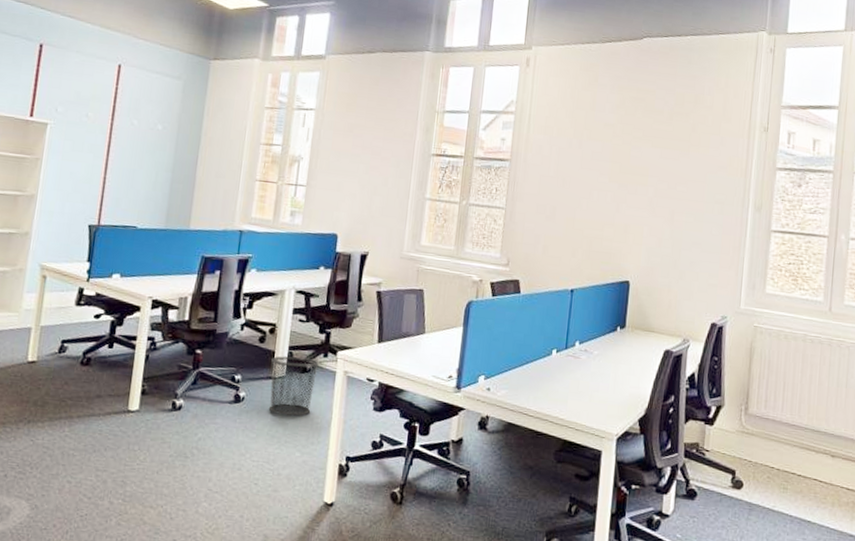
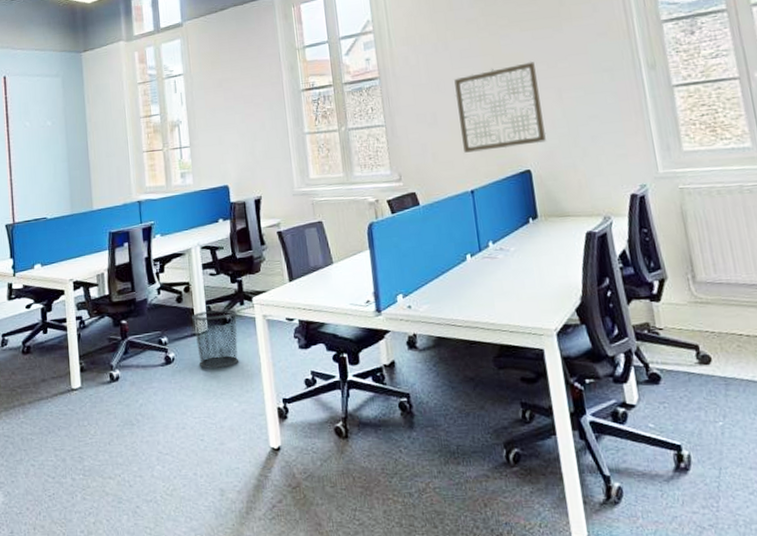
wall art: none [573,177,657,258] -> present [454,61,546,153]

